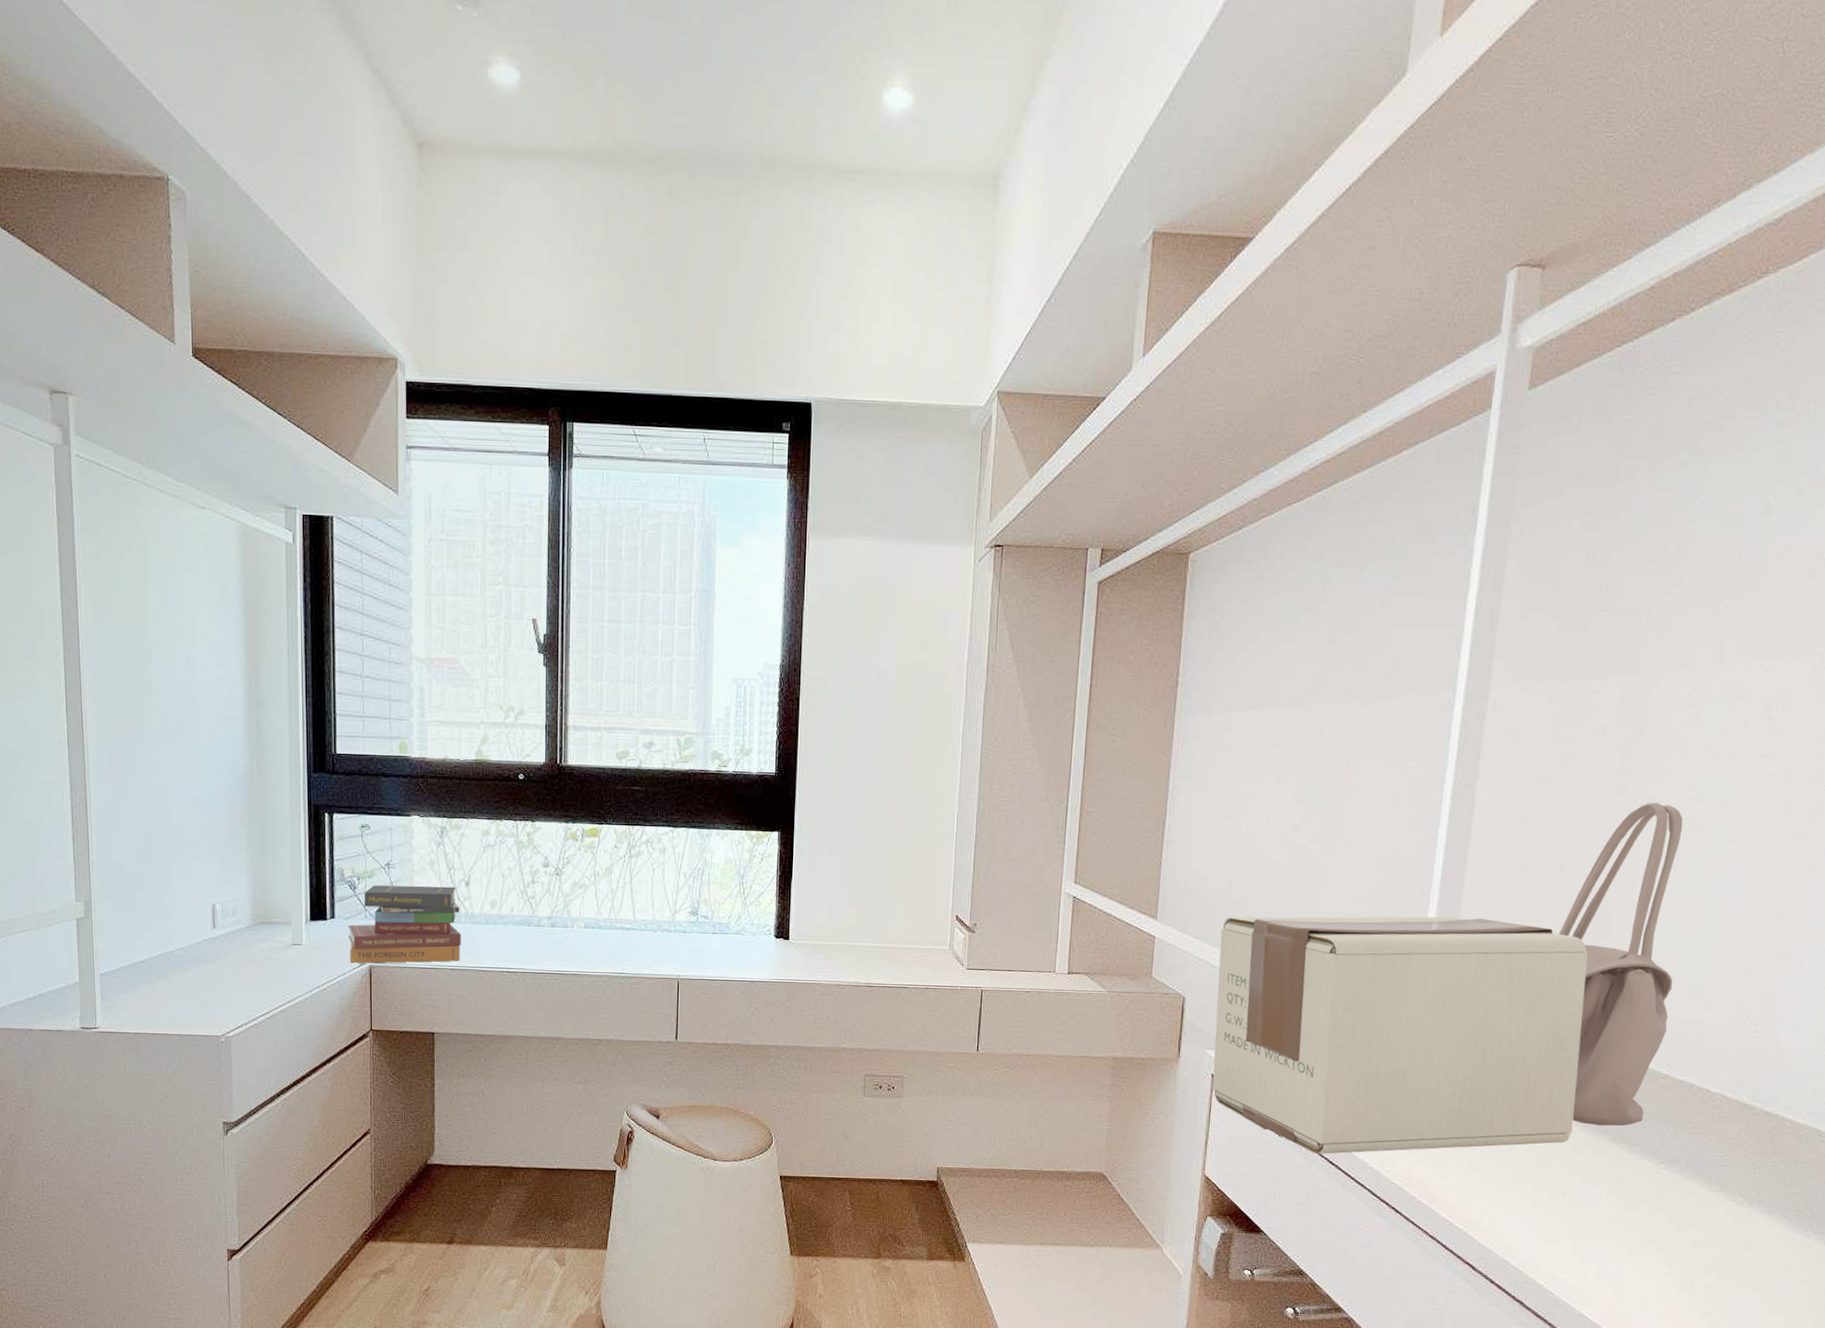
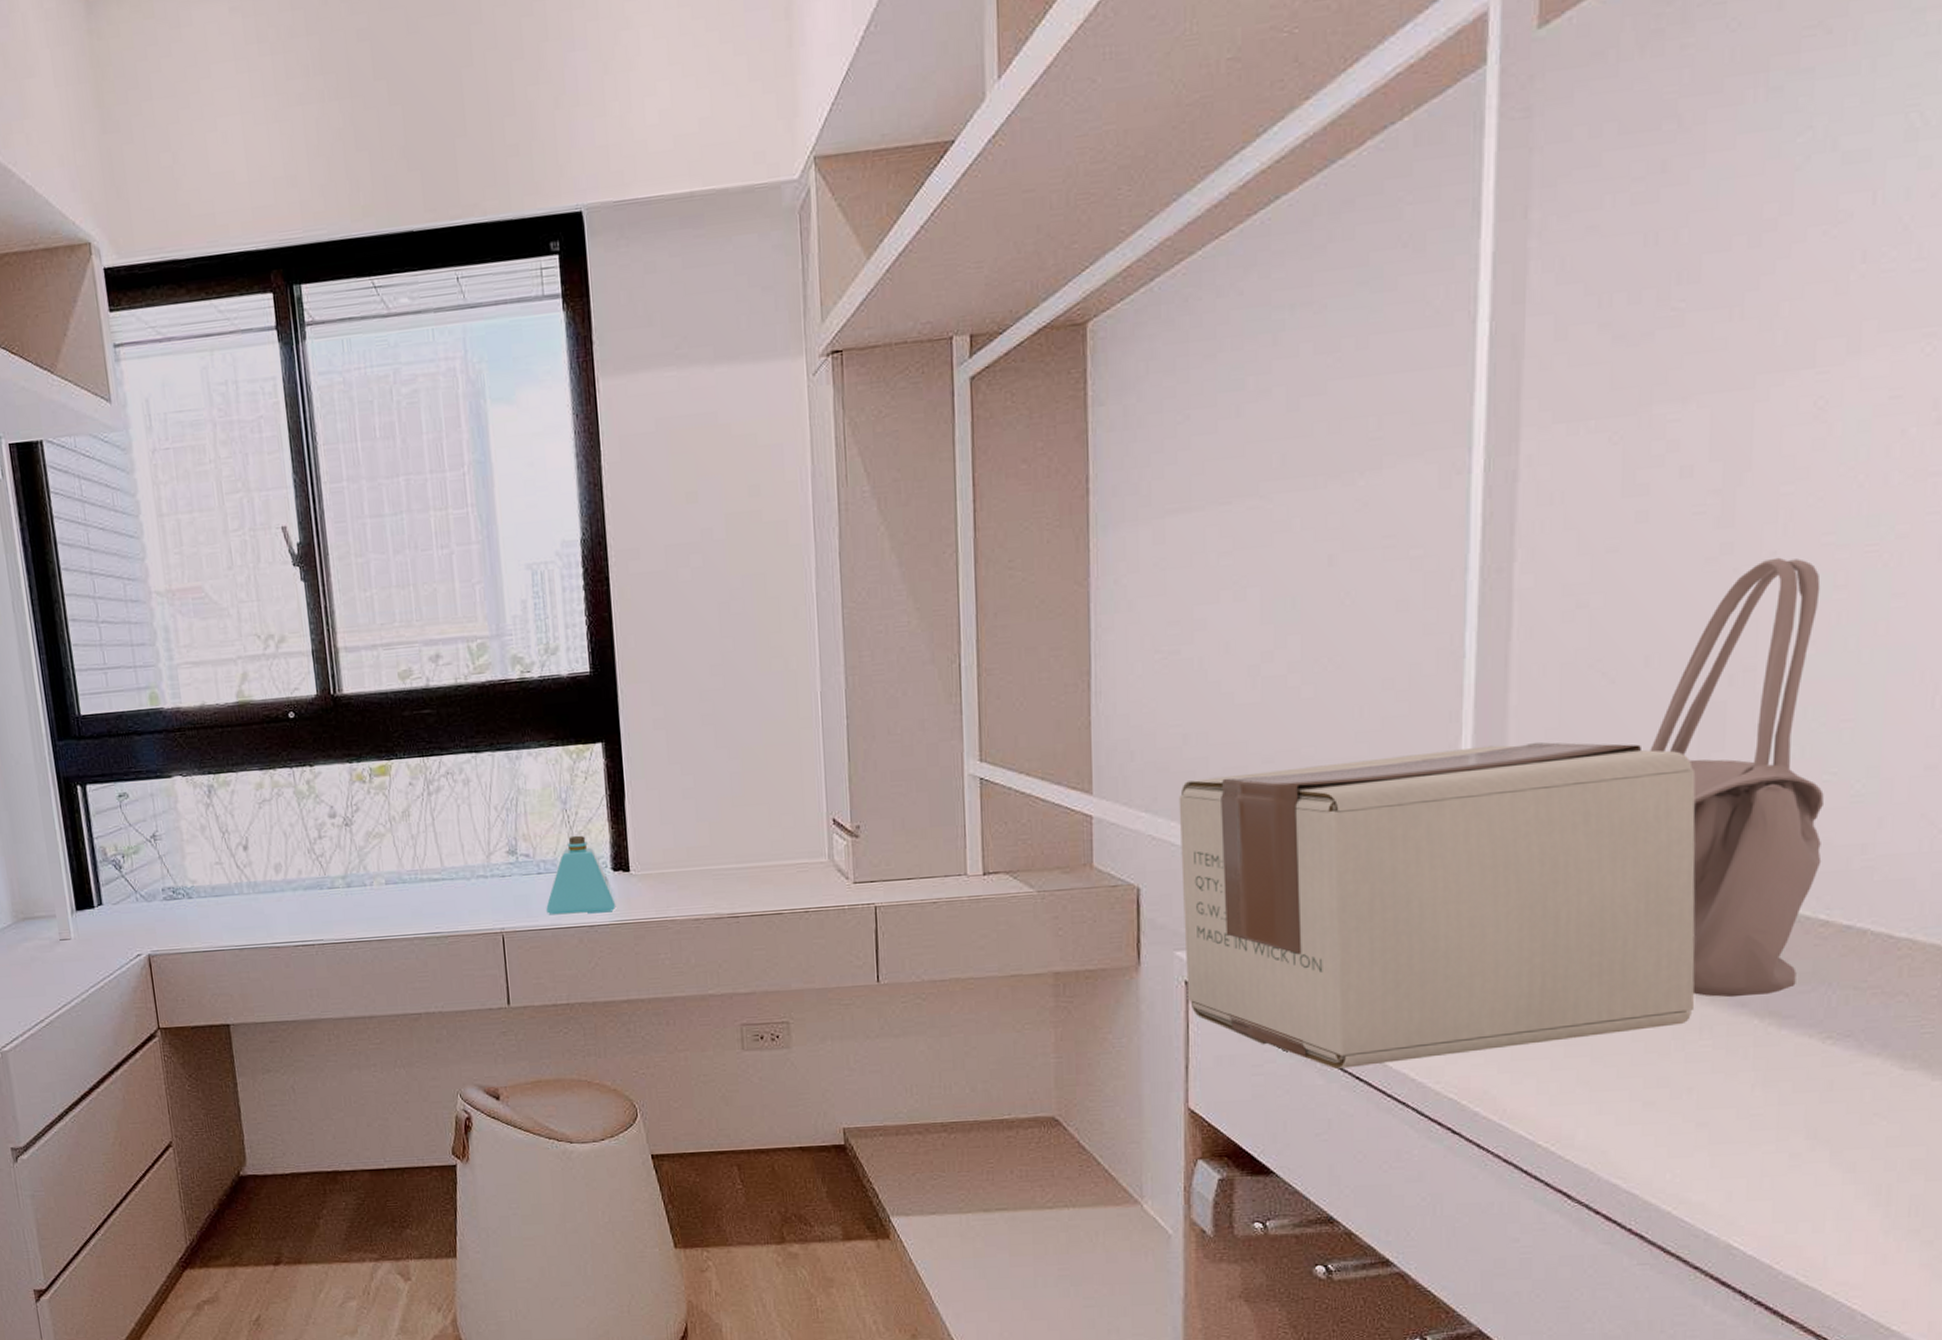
books: present [348,885,461,964] -> none [118,853,248,955]
perfume bottle: none [717,905,775,971] -> present [546,835,616,915]

